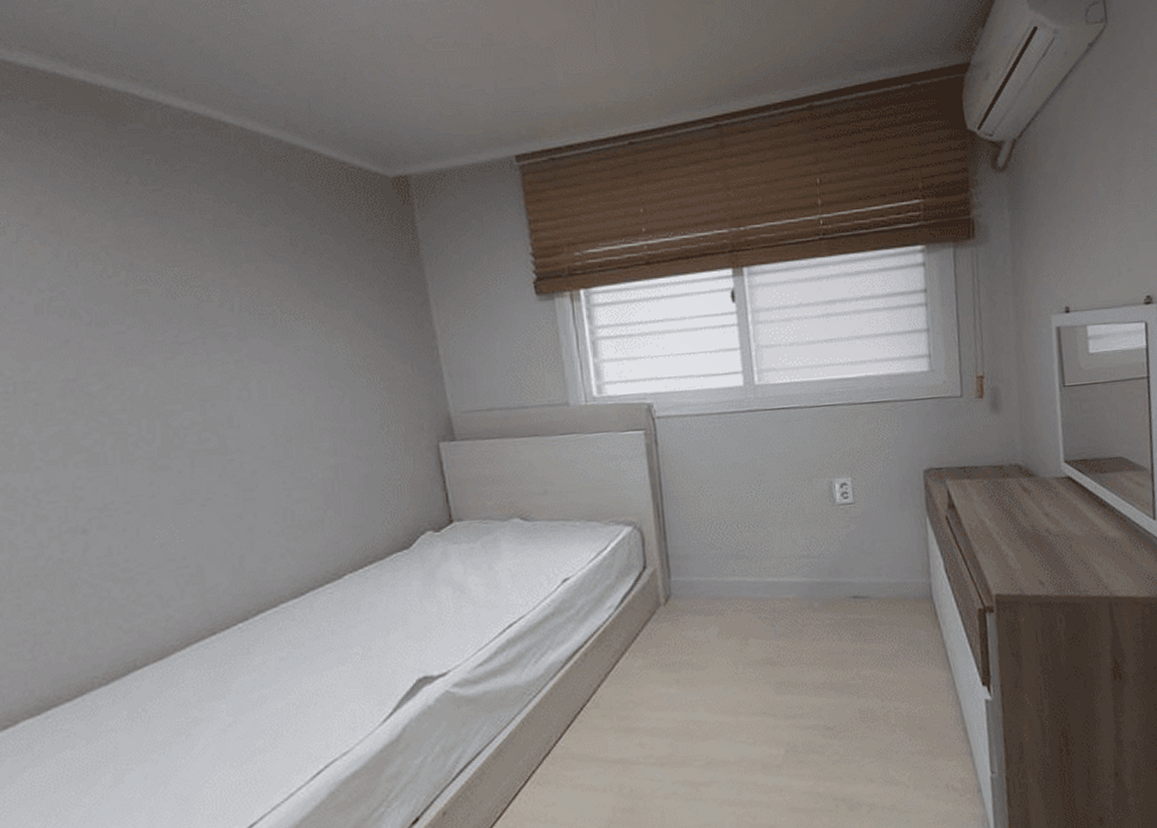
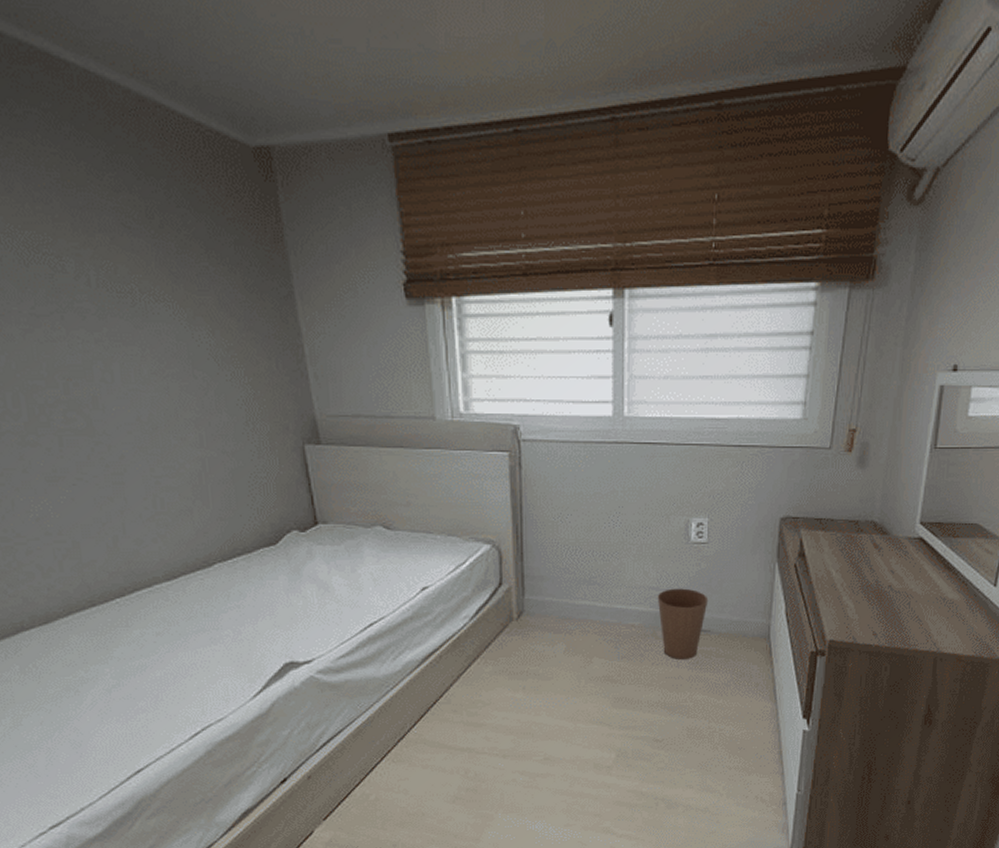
trash bin: none [809,553,863,632] -> present [657,588,709,659]

